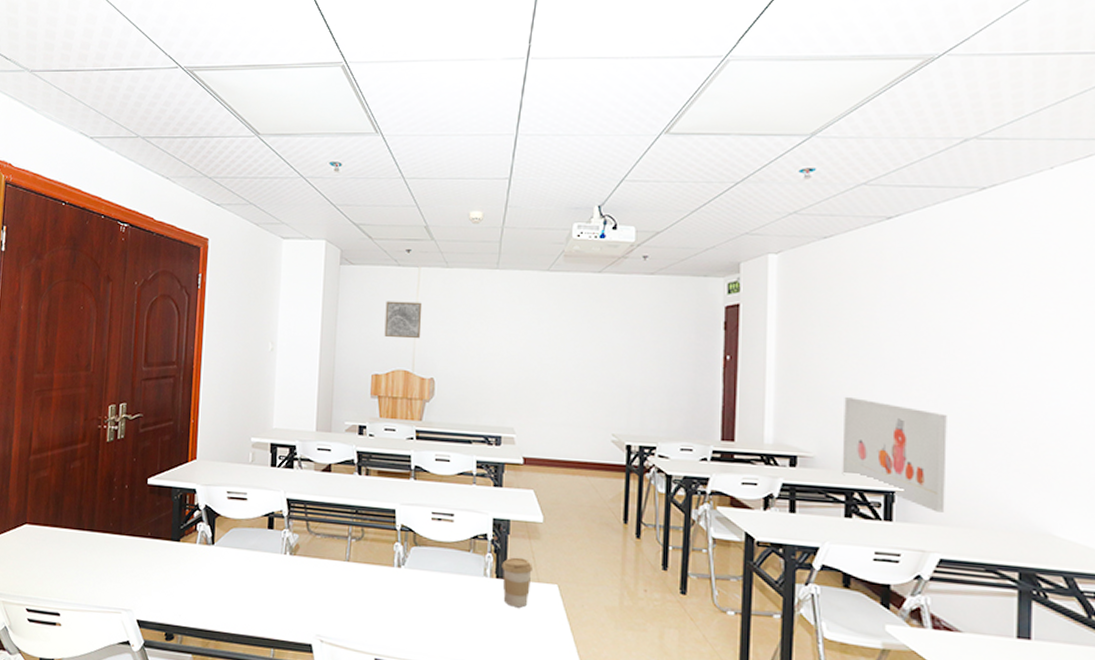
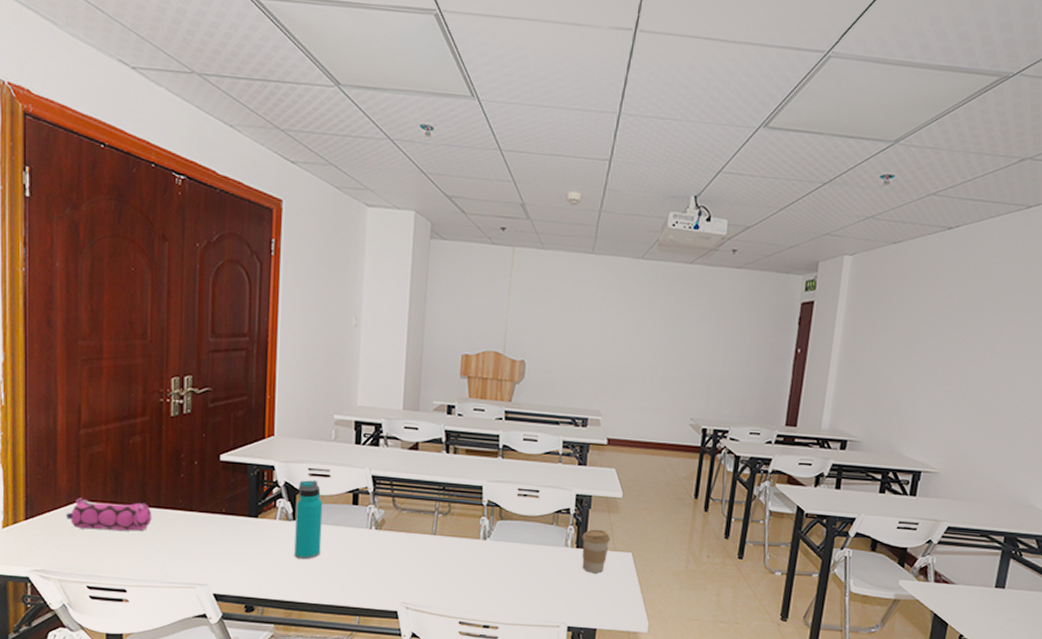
pencil case: none [13,521,86,554] -> present [66,498,152,531]
water bottle: none [212,503,240,586] -> present [294,480,323,560]
wall art: present [384,301,423,339] -> none [475,280,516,321]
wall art: present [842,397,947,513] -> none [881,390,971,489]

